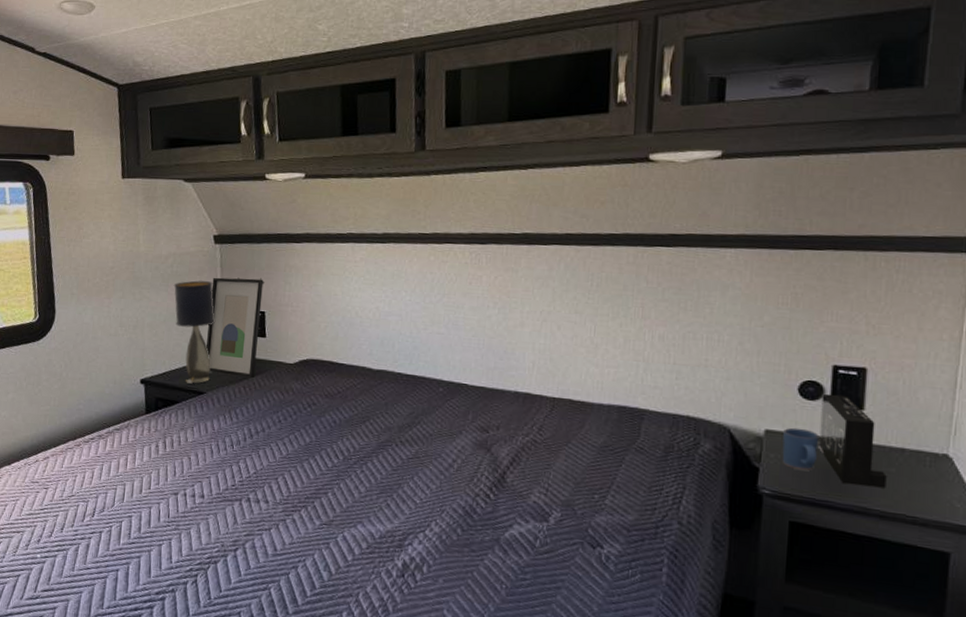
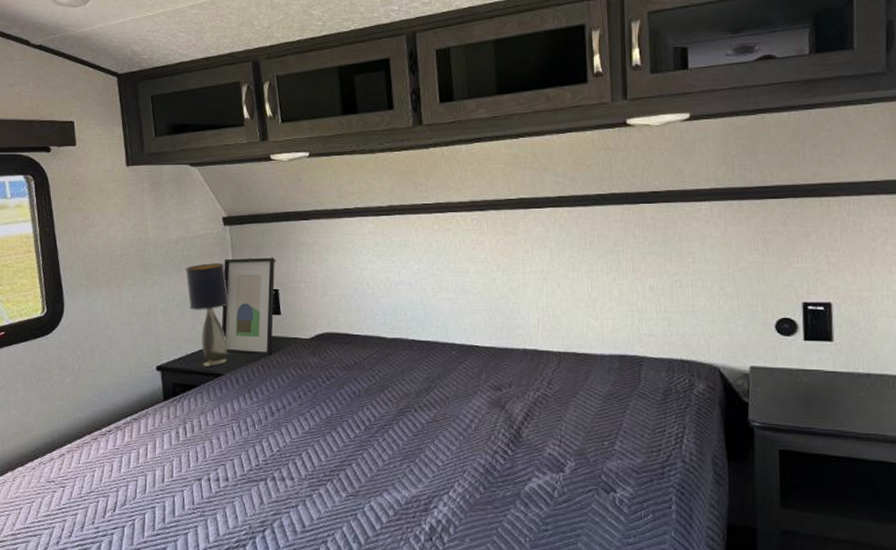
mug: present [782,427,820,470] -> none [766,362,798,401]
alarm clock: present [819,393,887,489] -> none [796,329,858,412]

